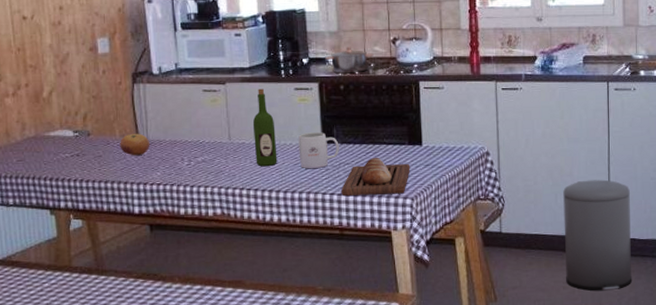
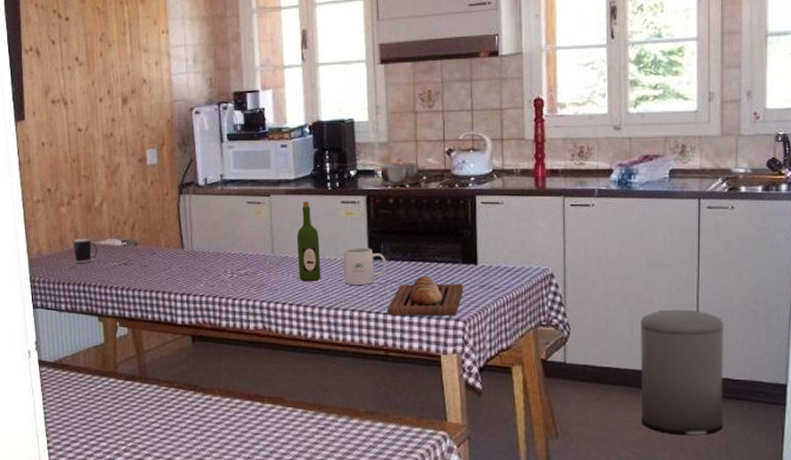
mug: none [19,129,47,155] -> present [72,238,98,263]
fruit: present [120,133,151,156] -> none [165,244,195,267]

